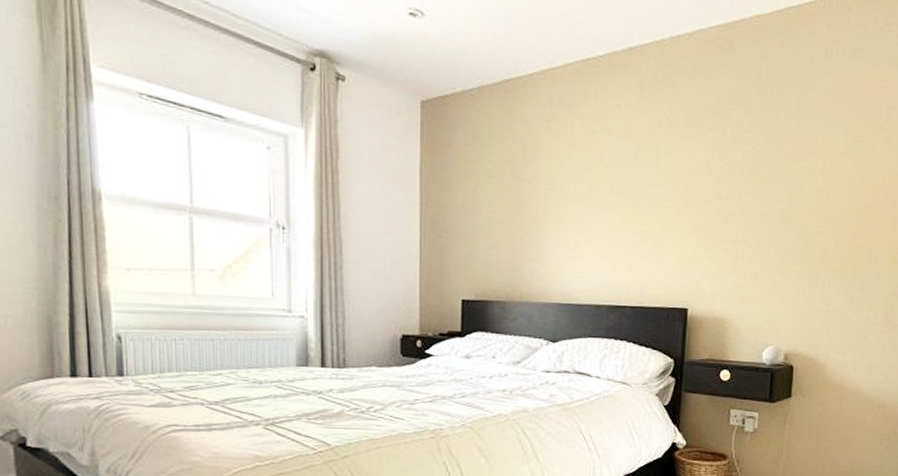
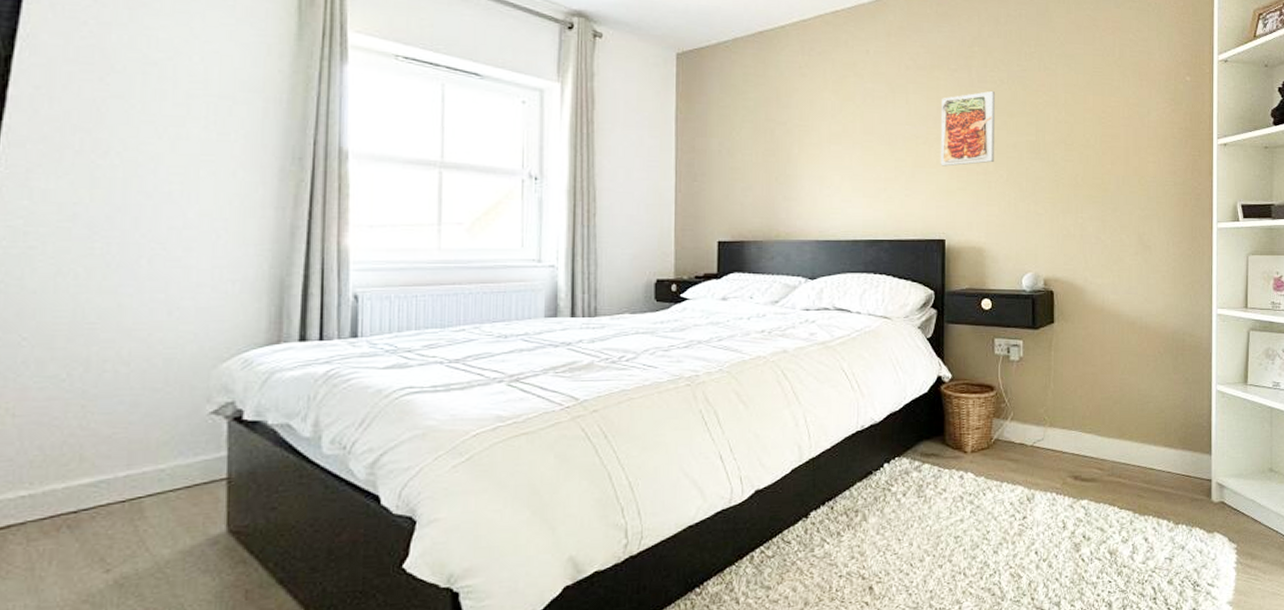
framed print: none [687,153,750,233] -> present [940,90,996,167]

